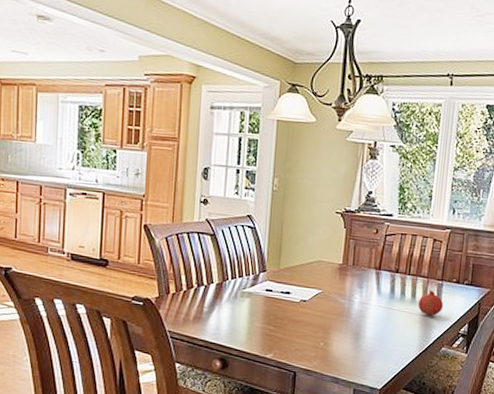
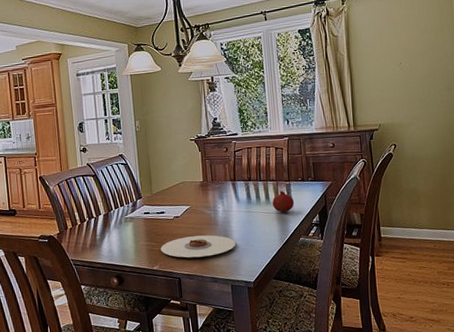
plate: none [278,325,367,353] -> present [160,235,236,258]

